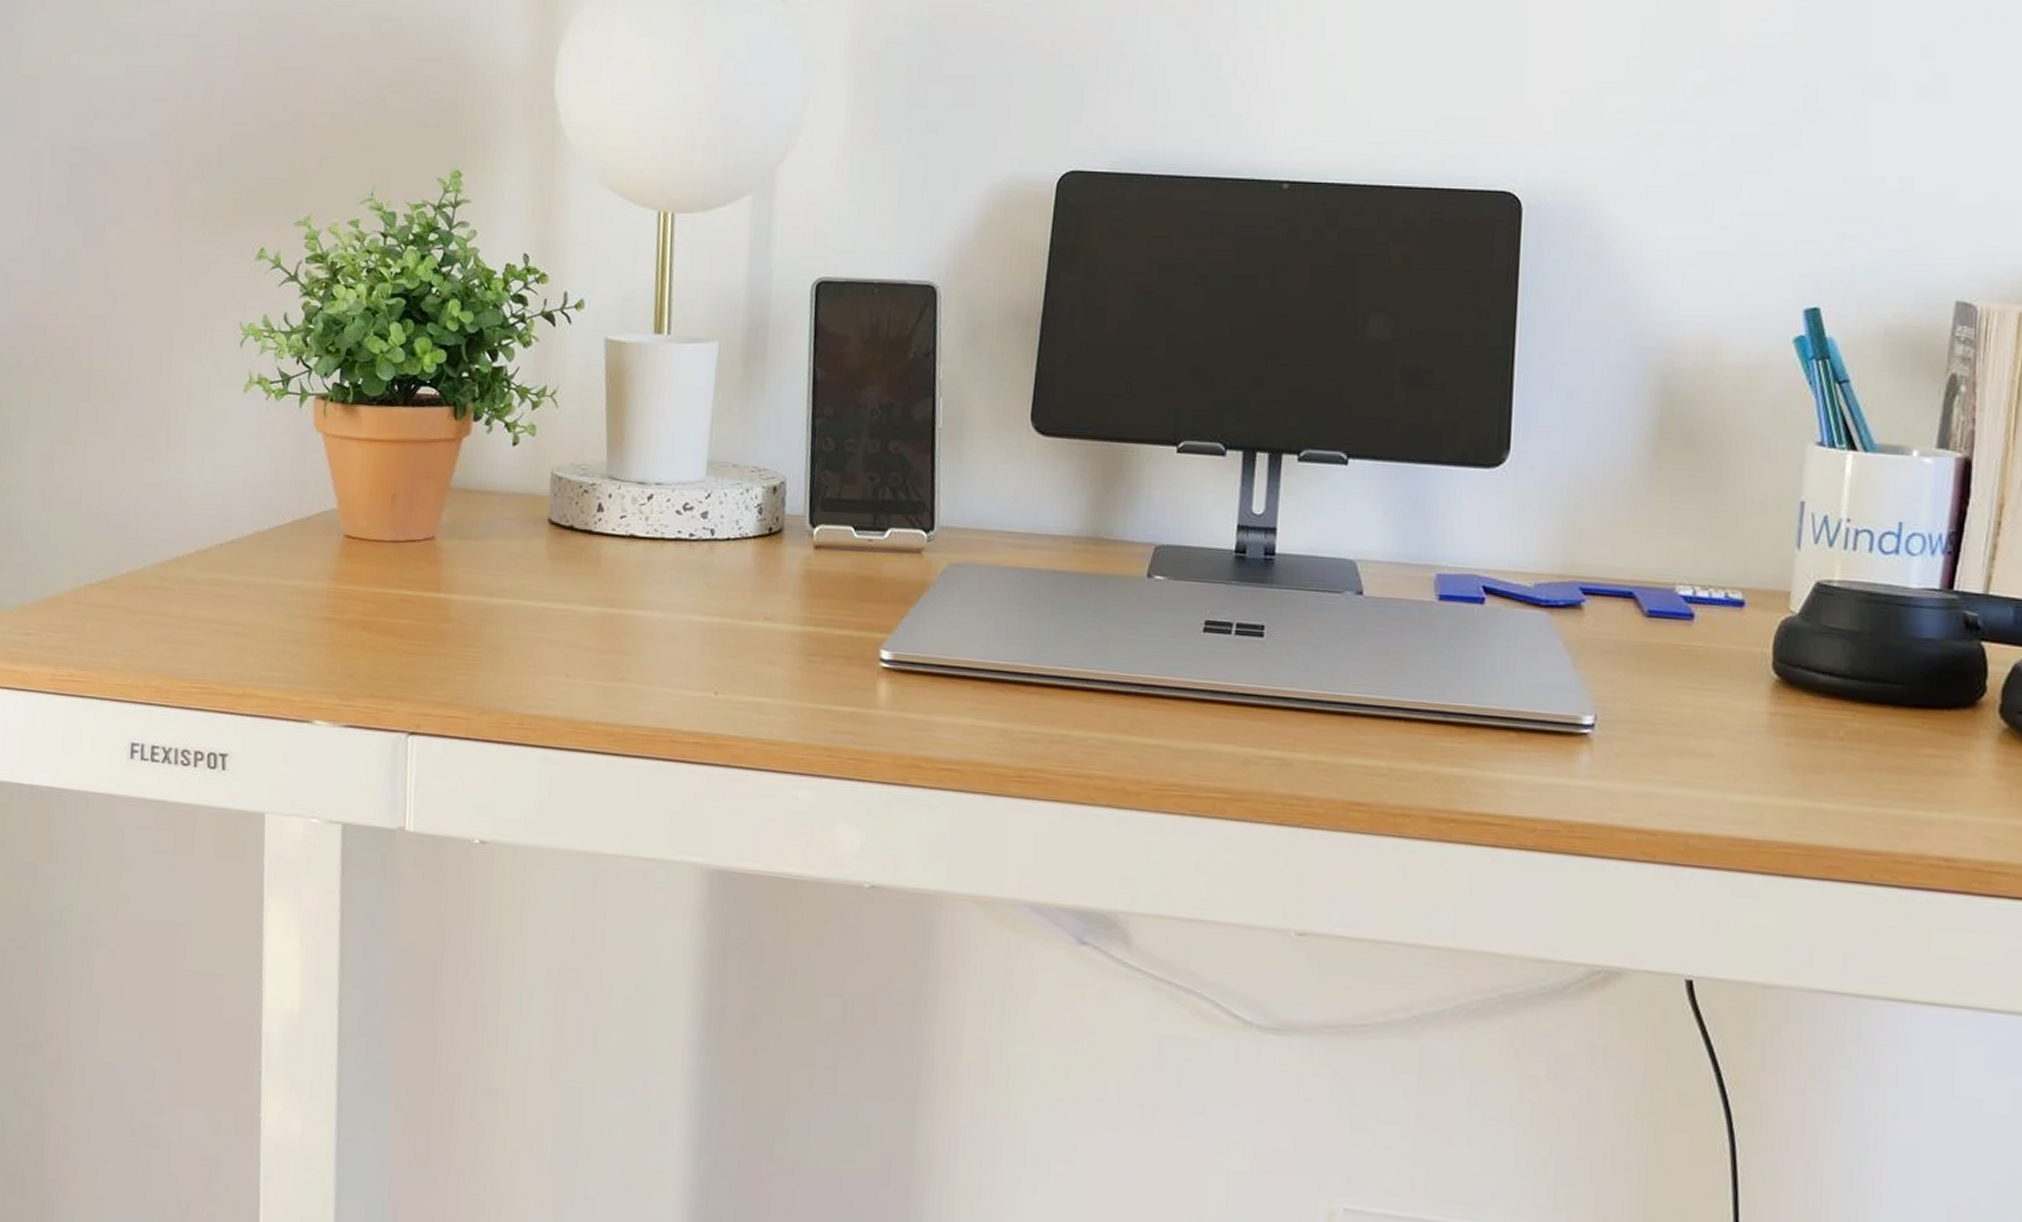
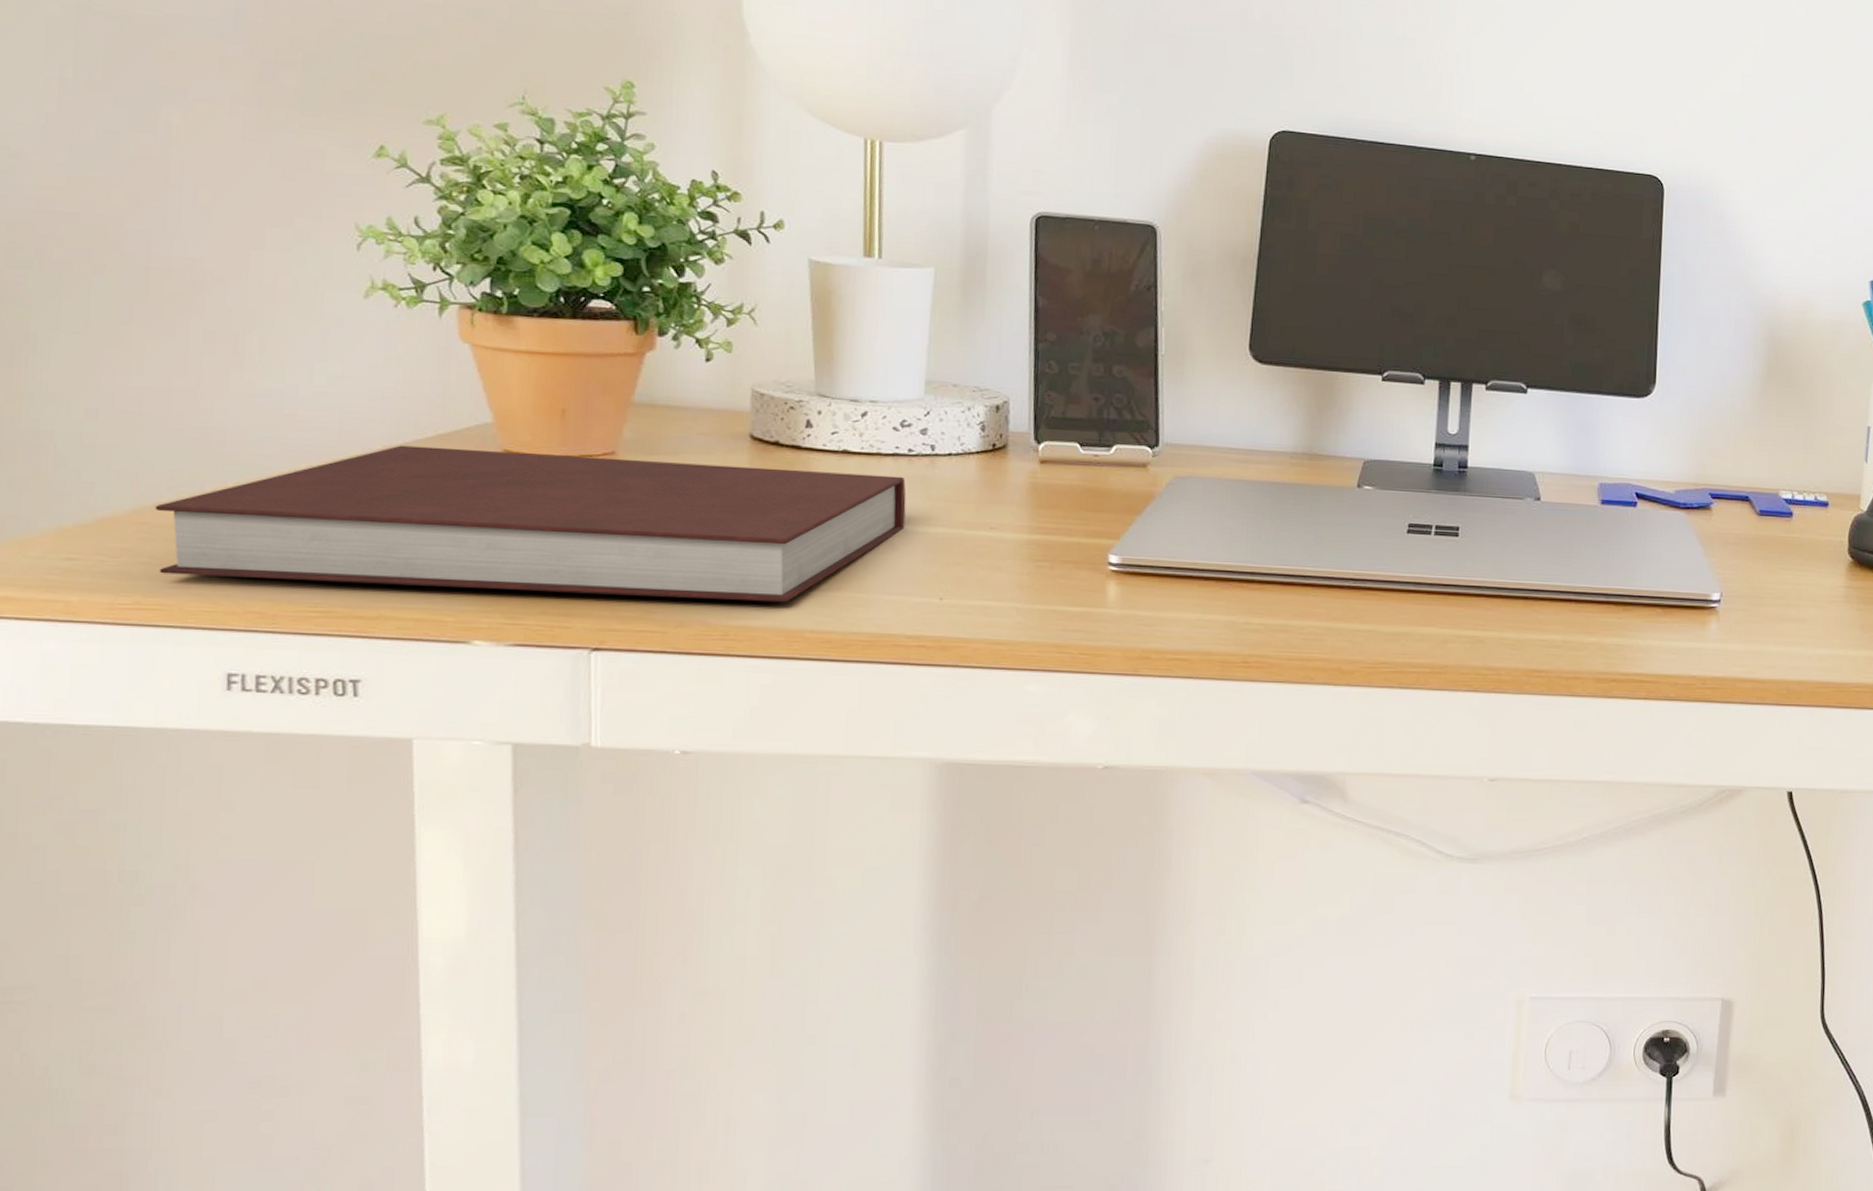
notebook: none [86,531,687,693] -> present [155,445,907,603]

